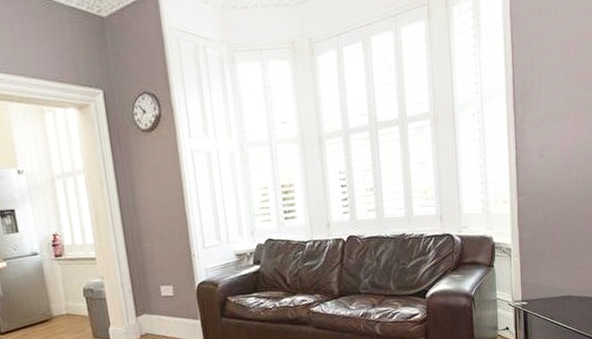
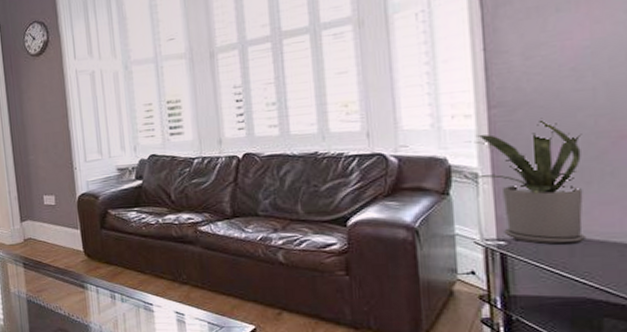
house plant: none [504,204,571,303] -> present [466,118,586,246]

